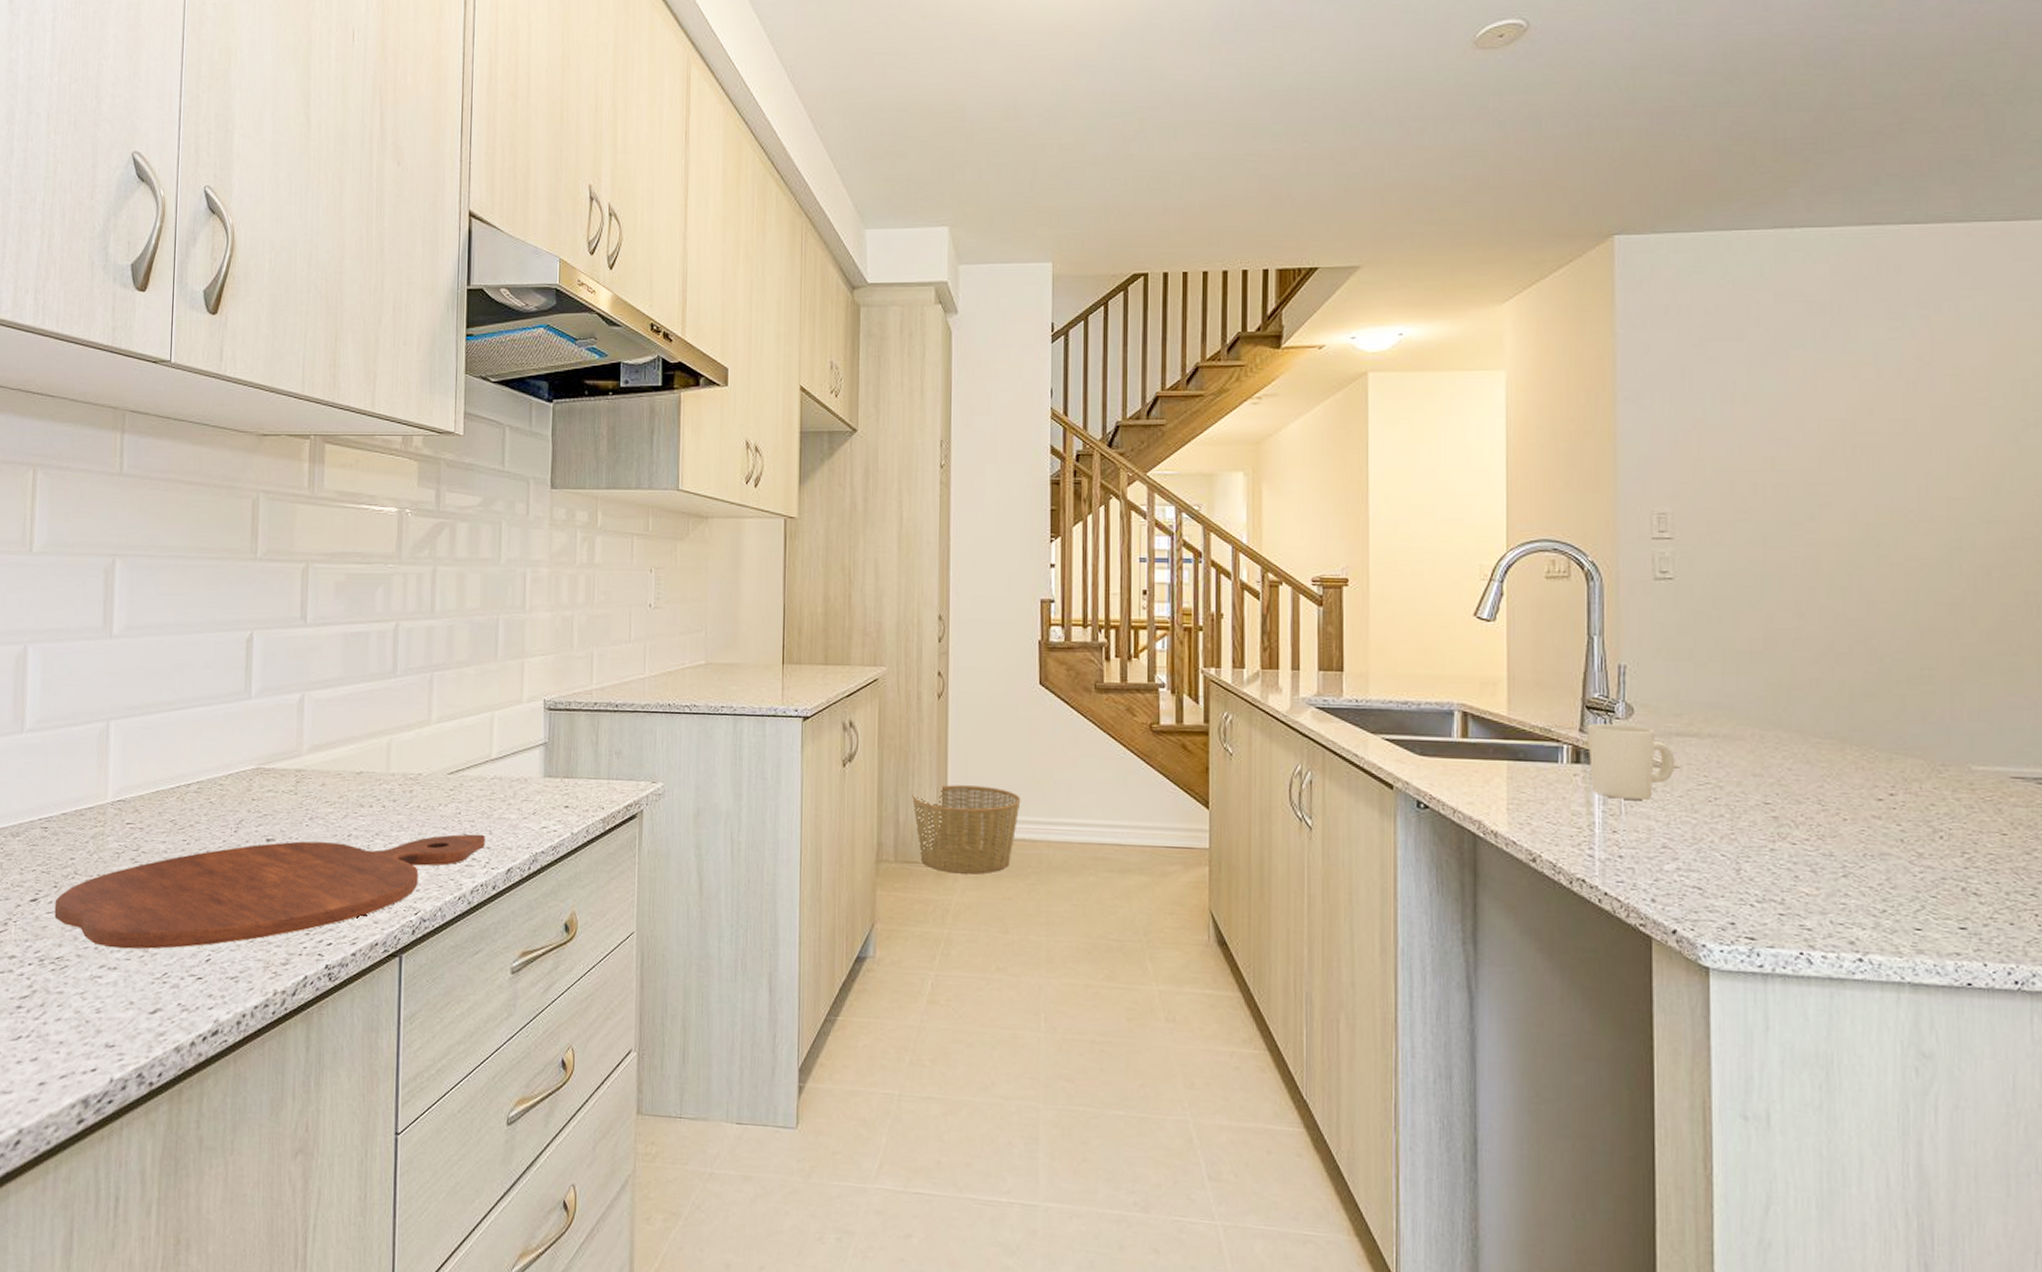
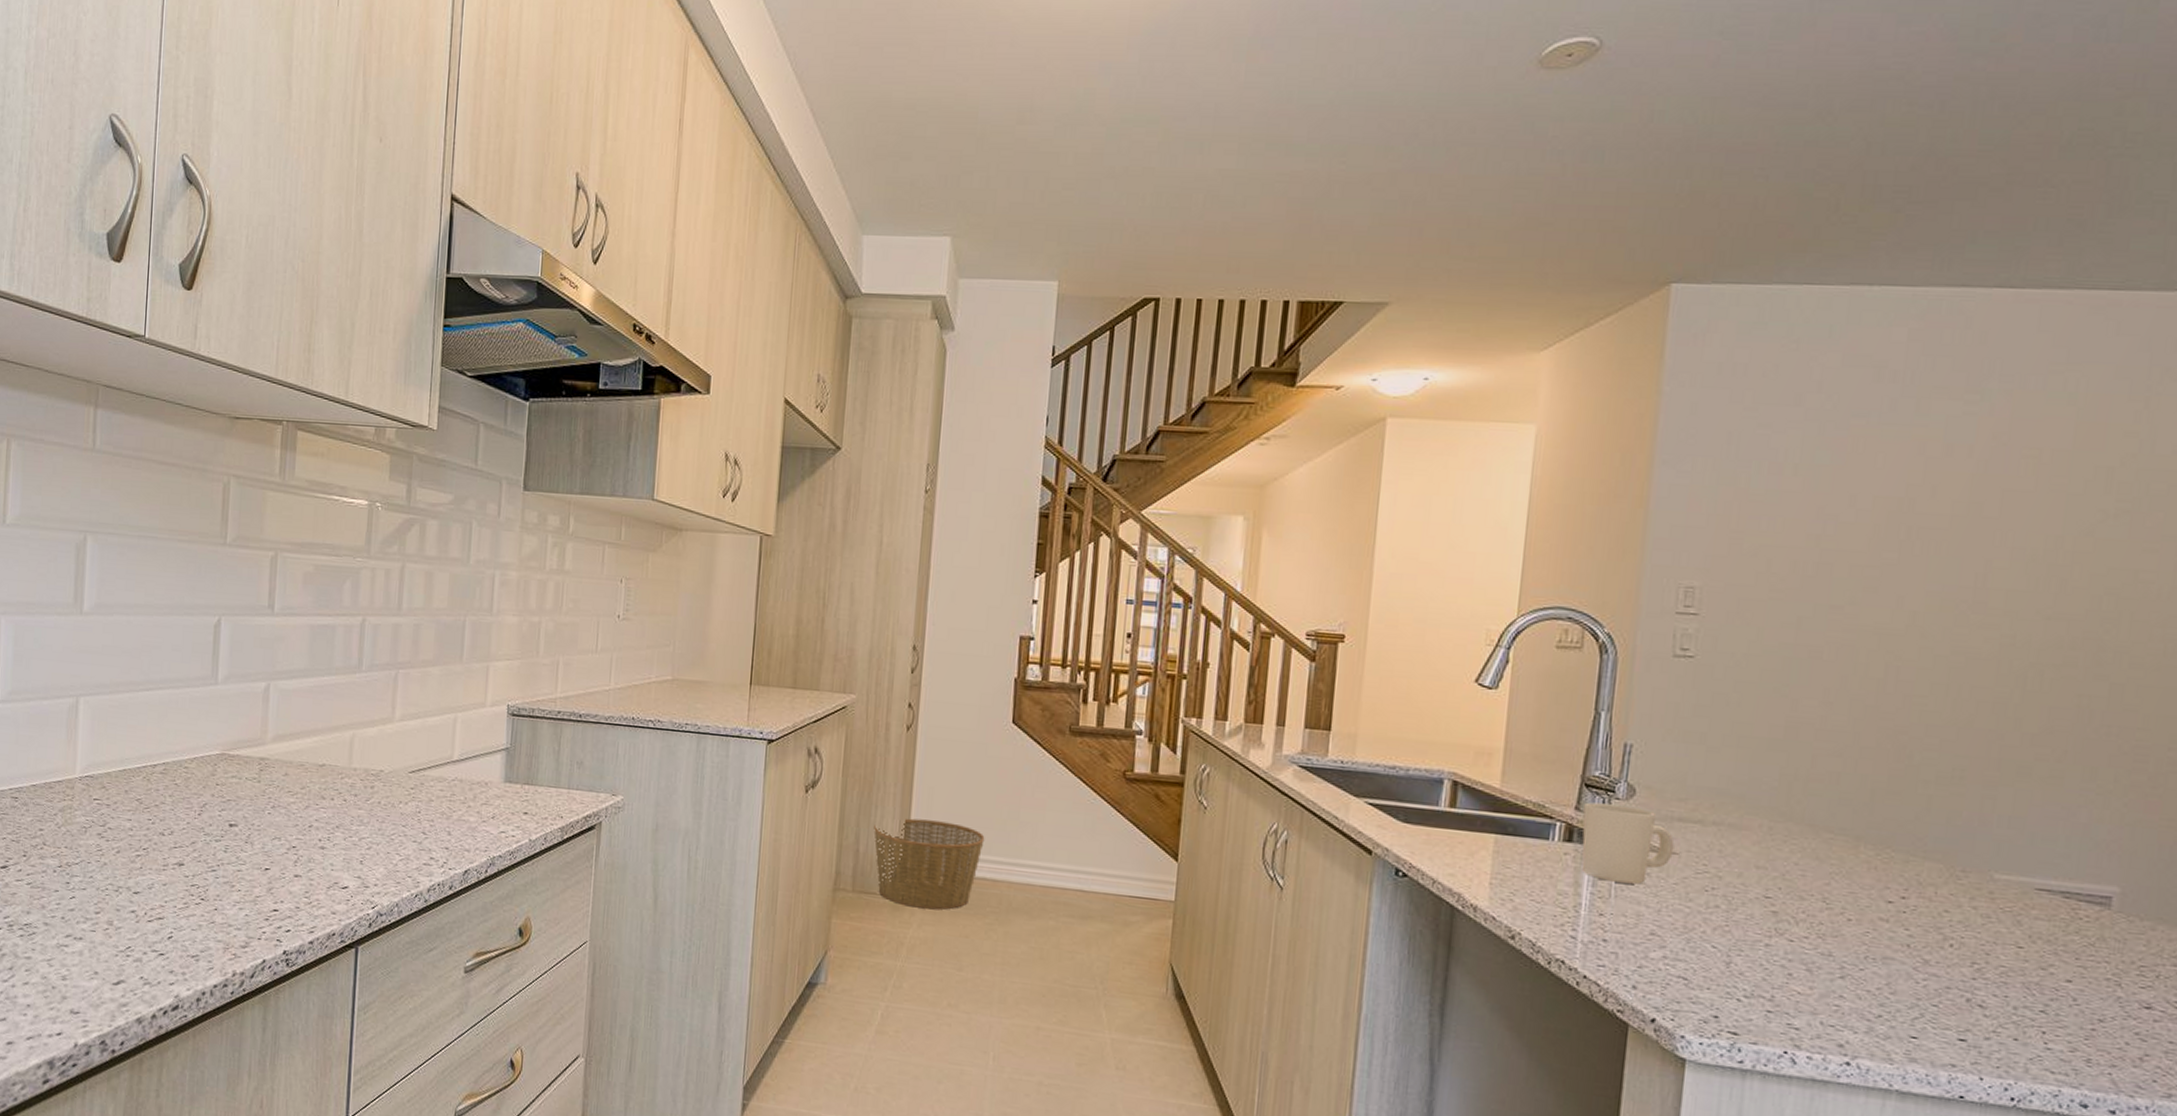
cutting board: present [54,833,485,949] -> none [23,828,444,924]

